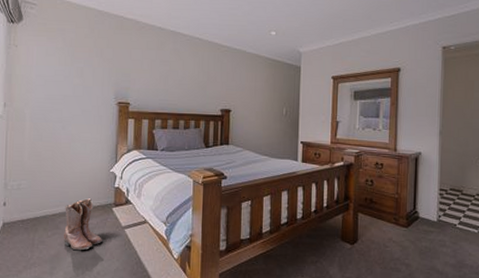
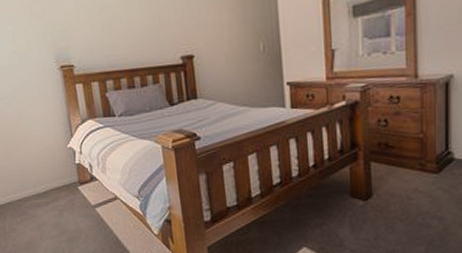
boots: present [64,198,103,251] -> none [28,179,75,235]

